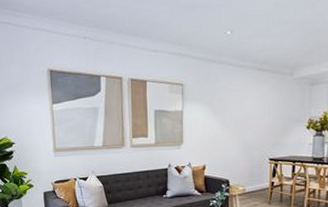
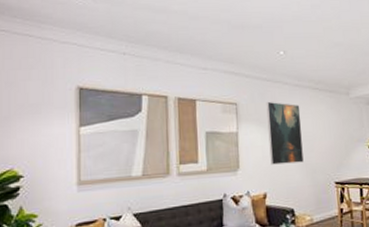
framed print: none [210,82,243,141] -> present [266,101,304,165]

